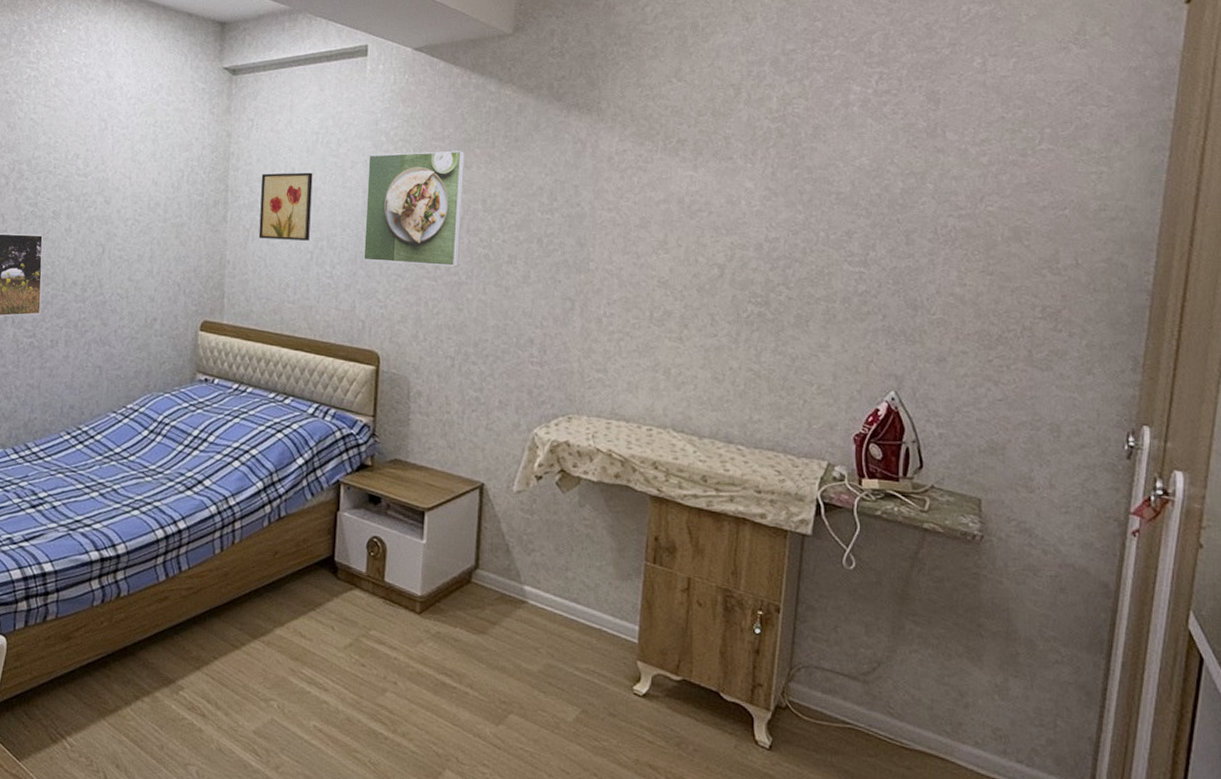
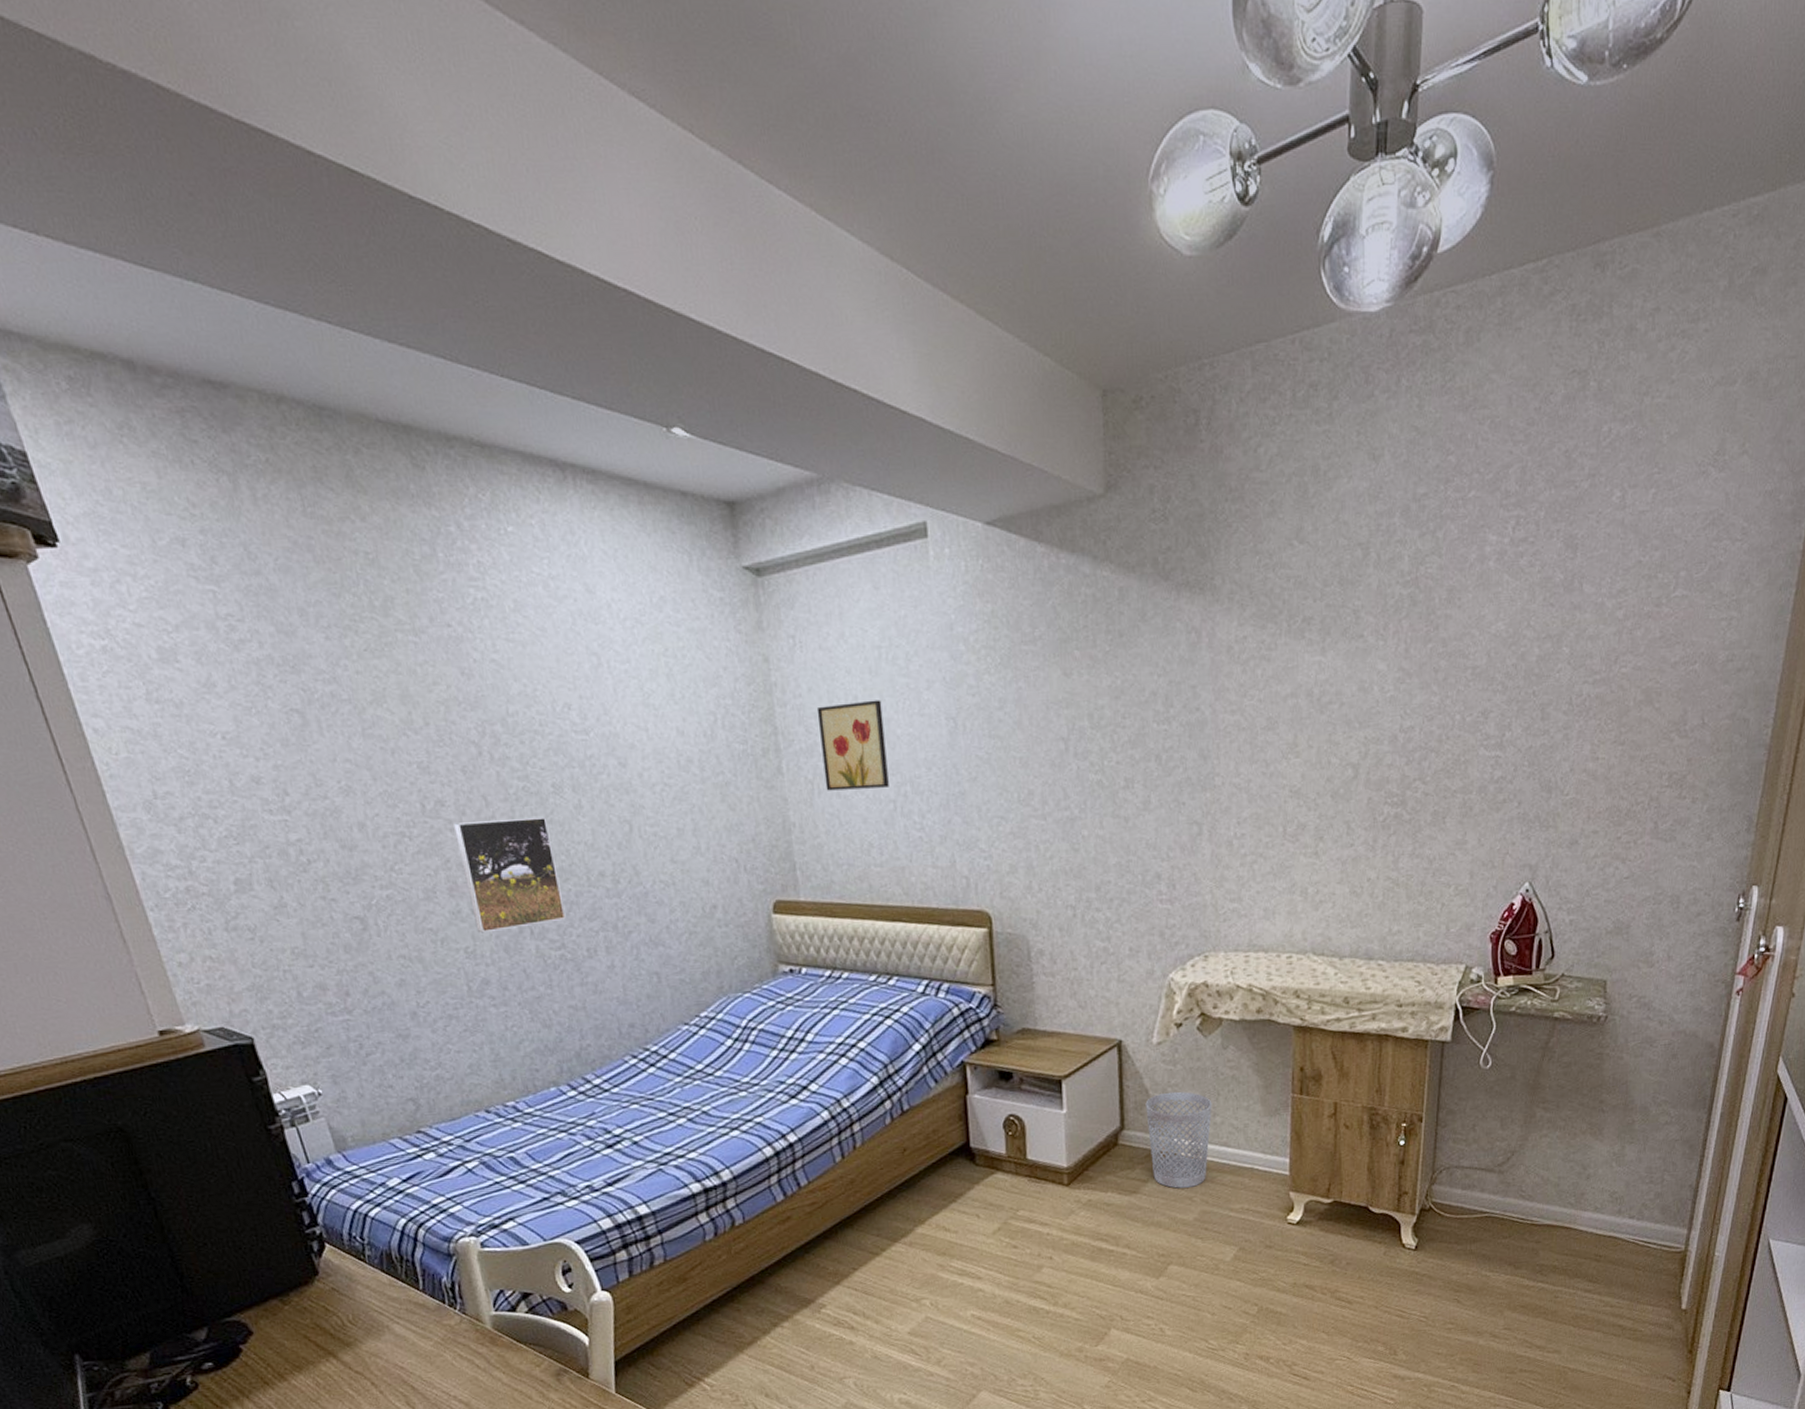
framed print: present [362,150,465,267] -> none [947,654,1069,804]
wastebasket: none [500,539,565,638] -> present [1145,1091,1213,1189]

